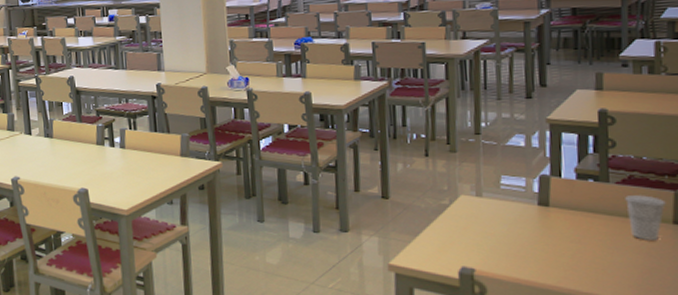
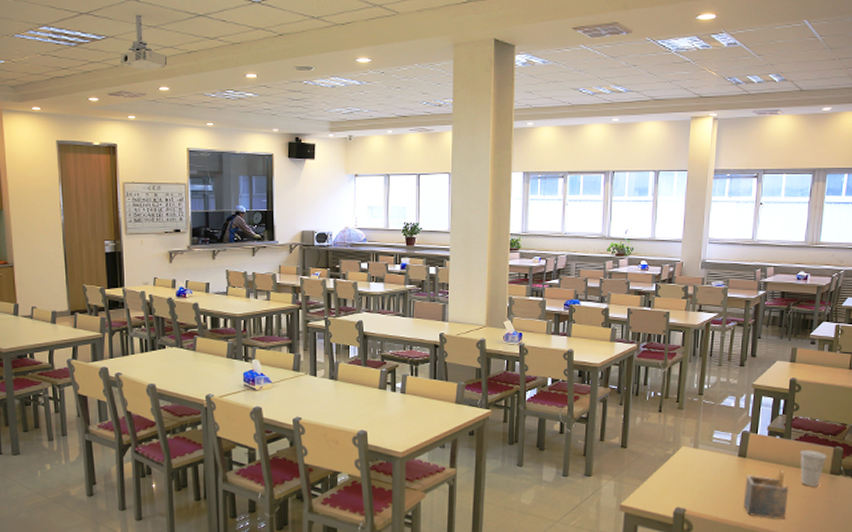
napkin holder: none [552,219,616,282] -> present [744,469,789,520]

